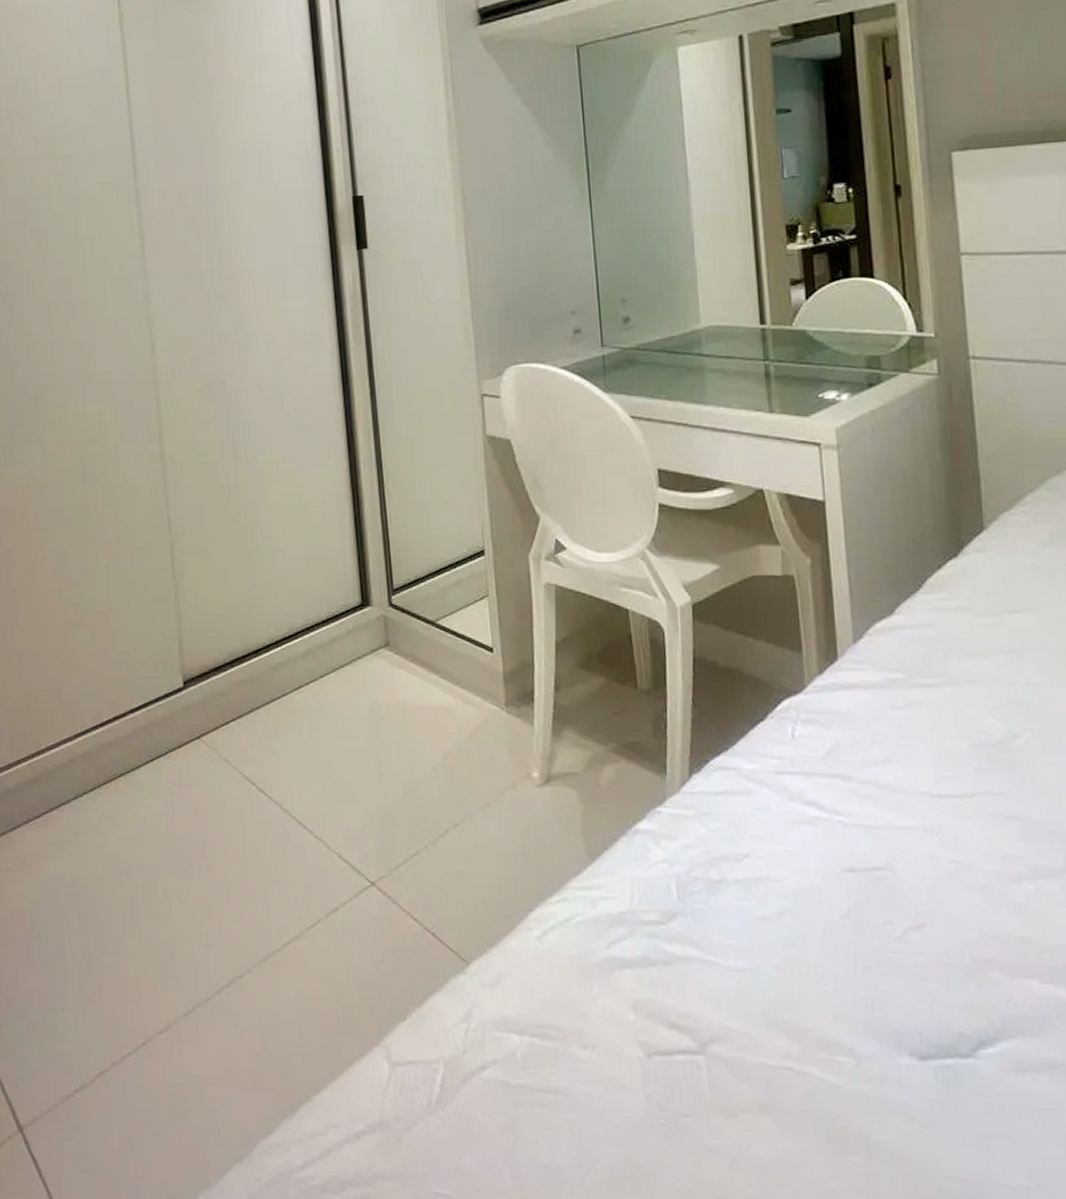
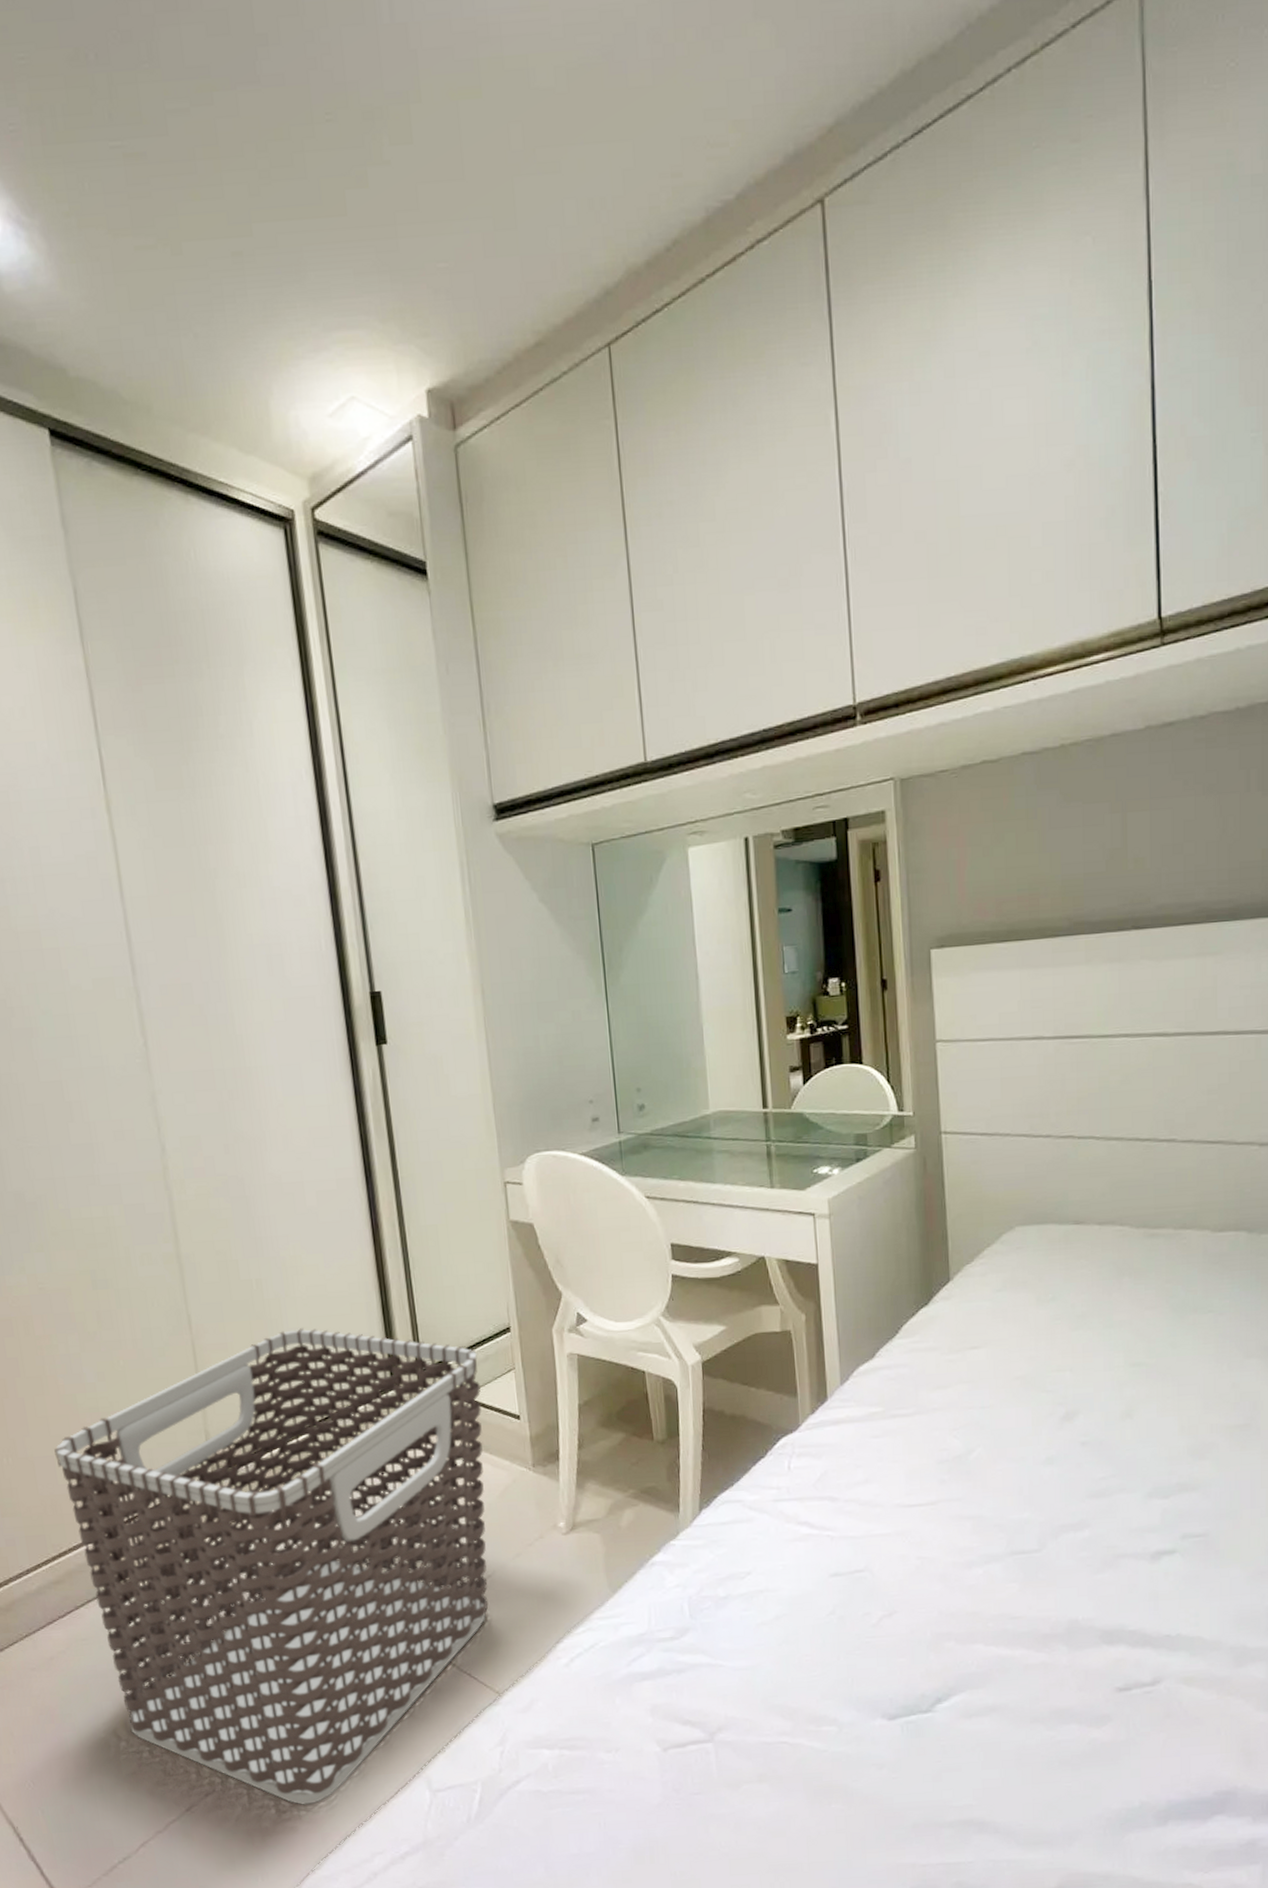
clothes hamper: none [40,537,456,1058] -> present [54,1328,489,1805]

